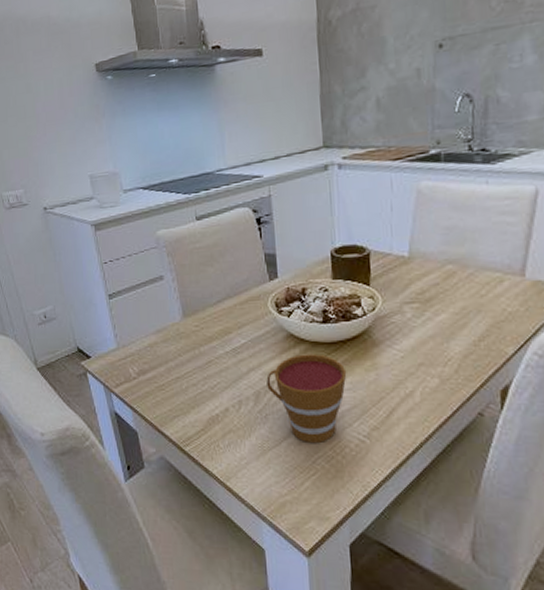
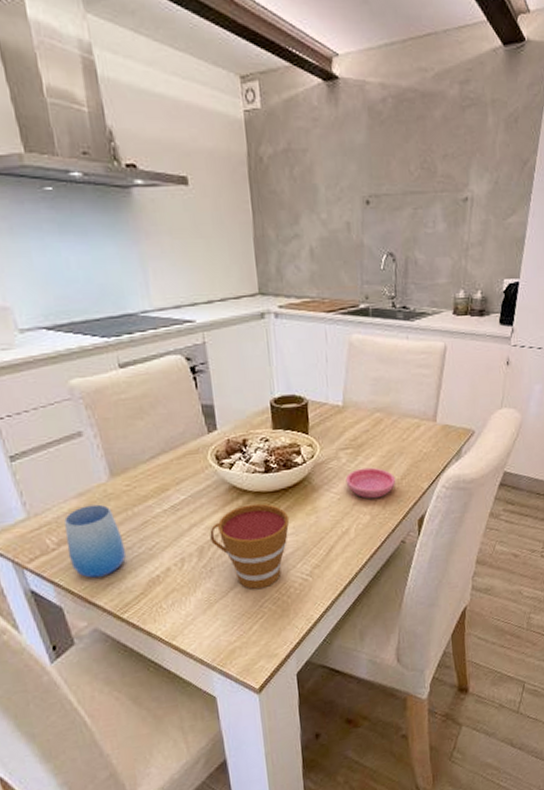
cup: none [144,341,192,410] -> present [64,504,127,579]
saucer: none [410,324,472,361] -> present [345,467,396,499]

